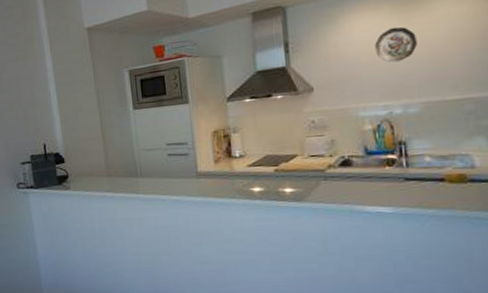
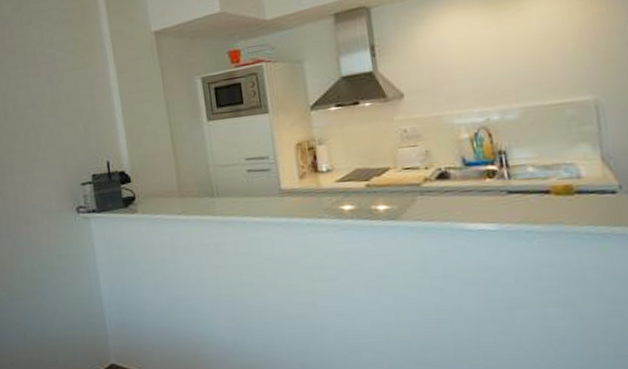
decorative plate: present [375,27,417,63] -> none [466,27,511,66]

